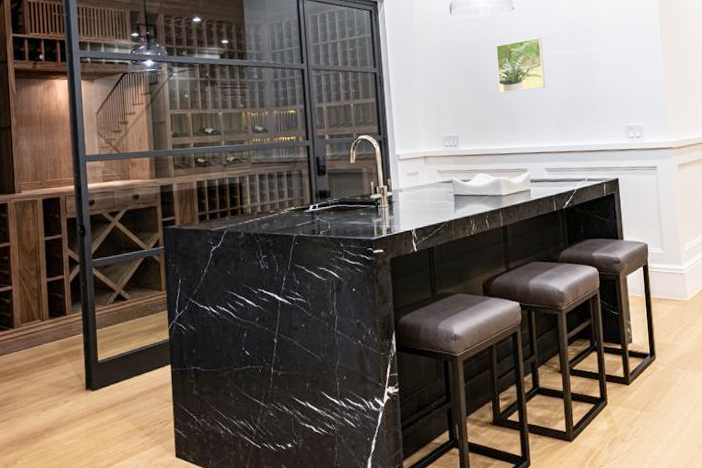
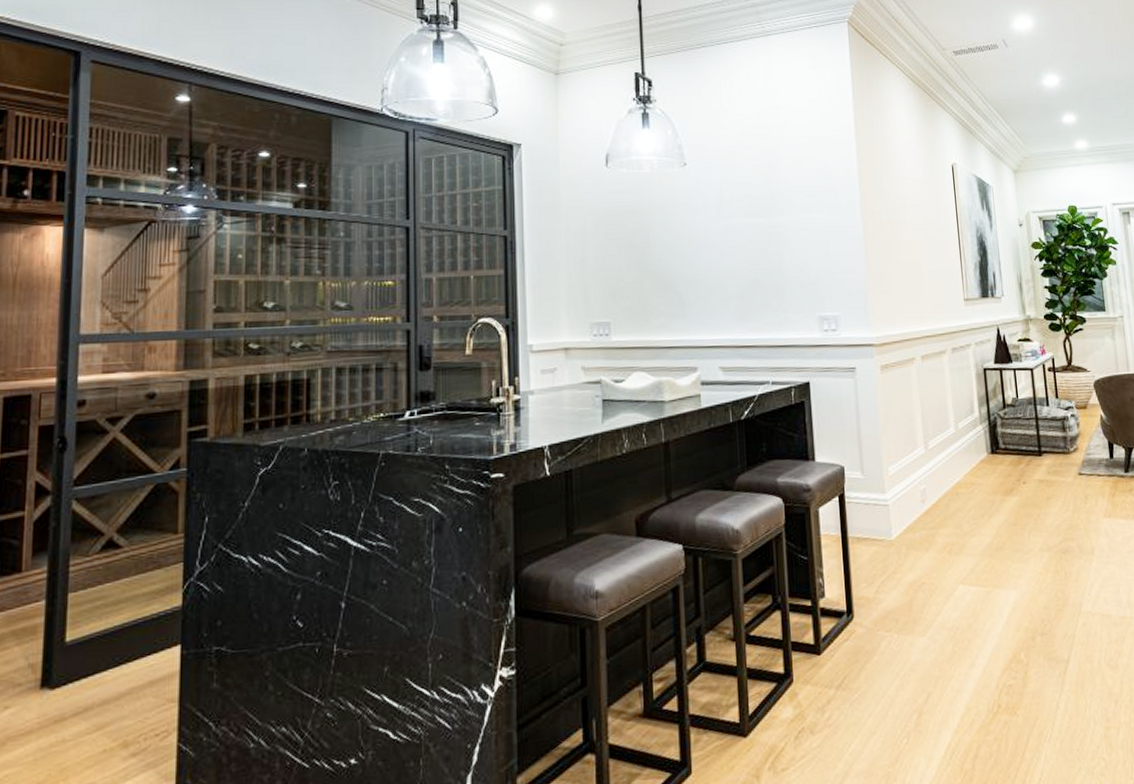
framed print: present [496,38,545,93] -> none [662,202,722,269]

